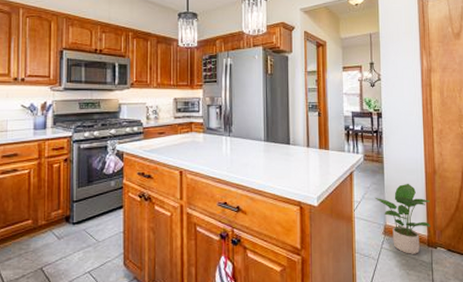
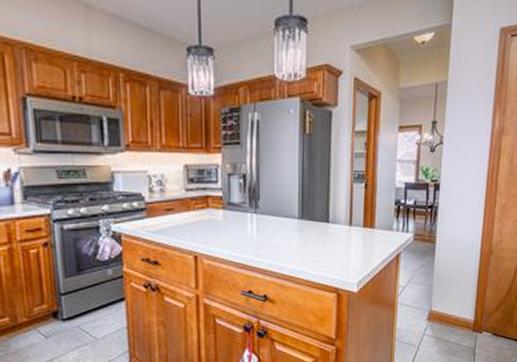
potted plant: present [374,183,432,254] -> none [421,265,482,340]

